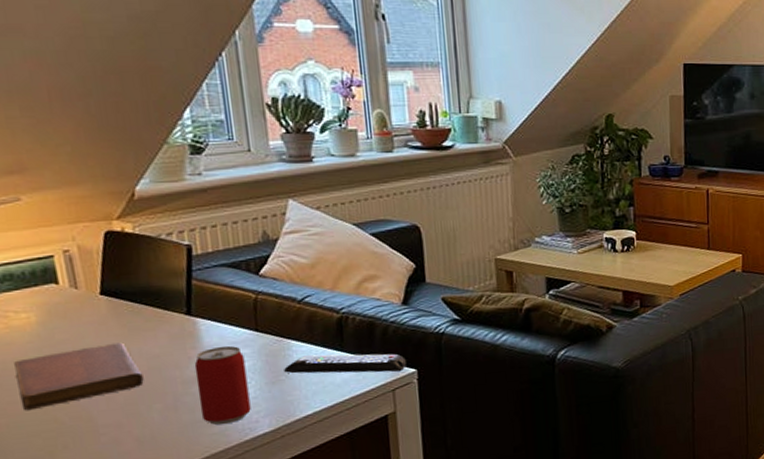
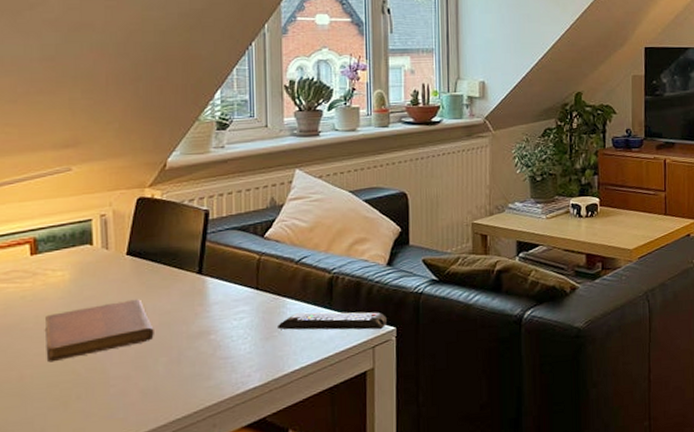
beer can: present [194,345,251,426] -> none [199,303,245,379]

